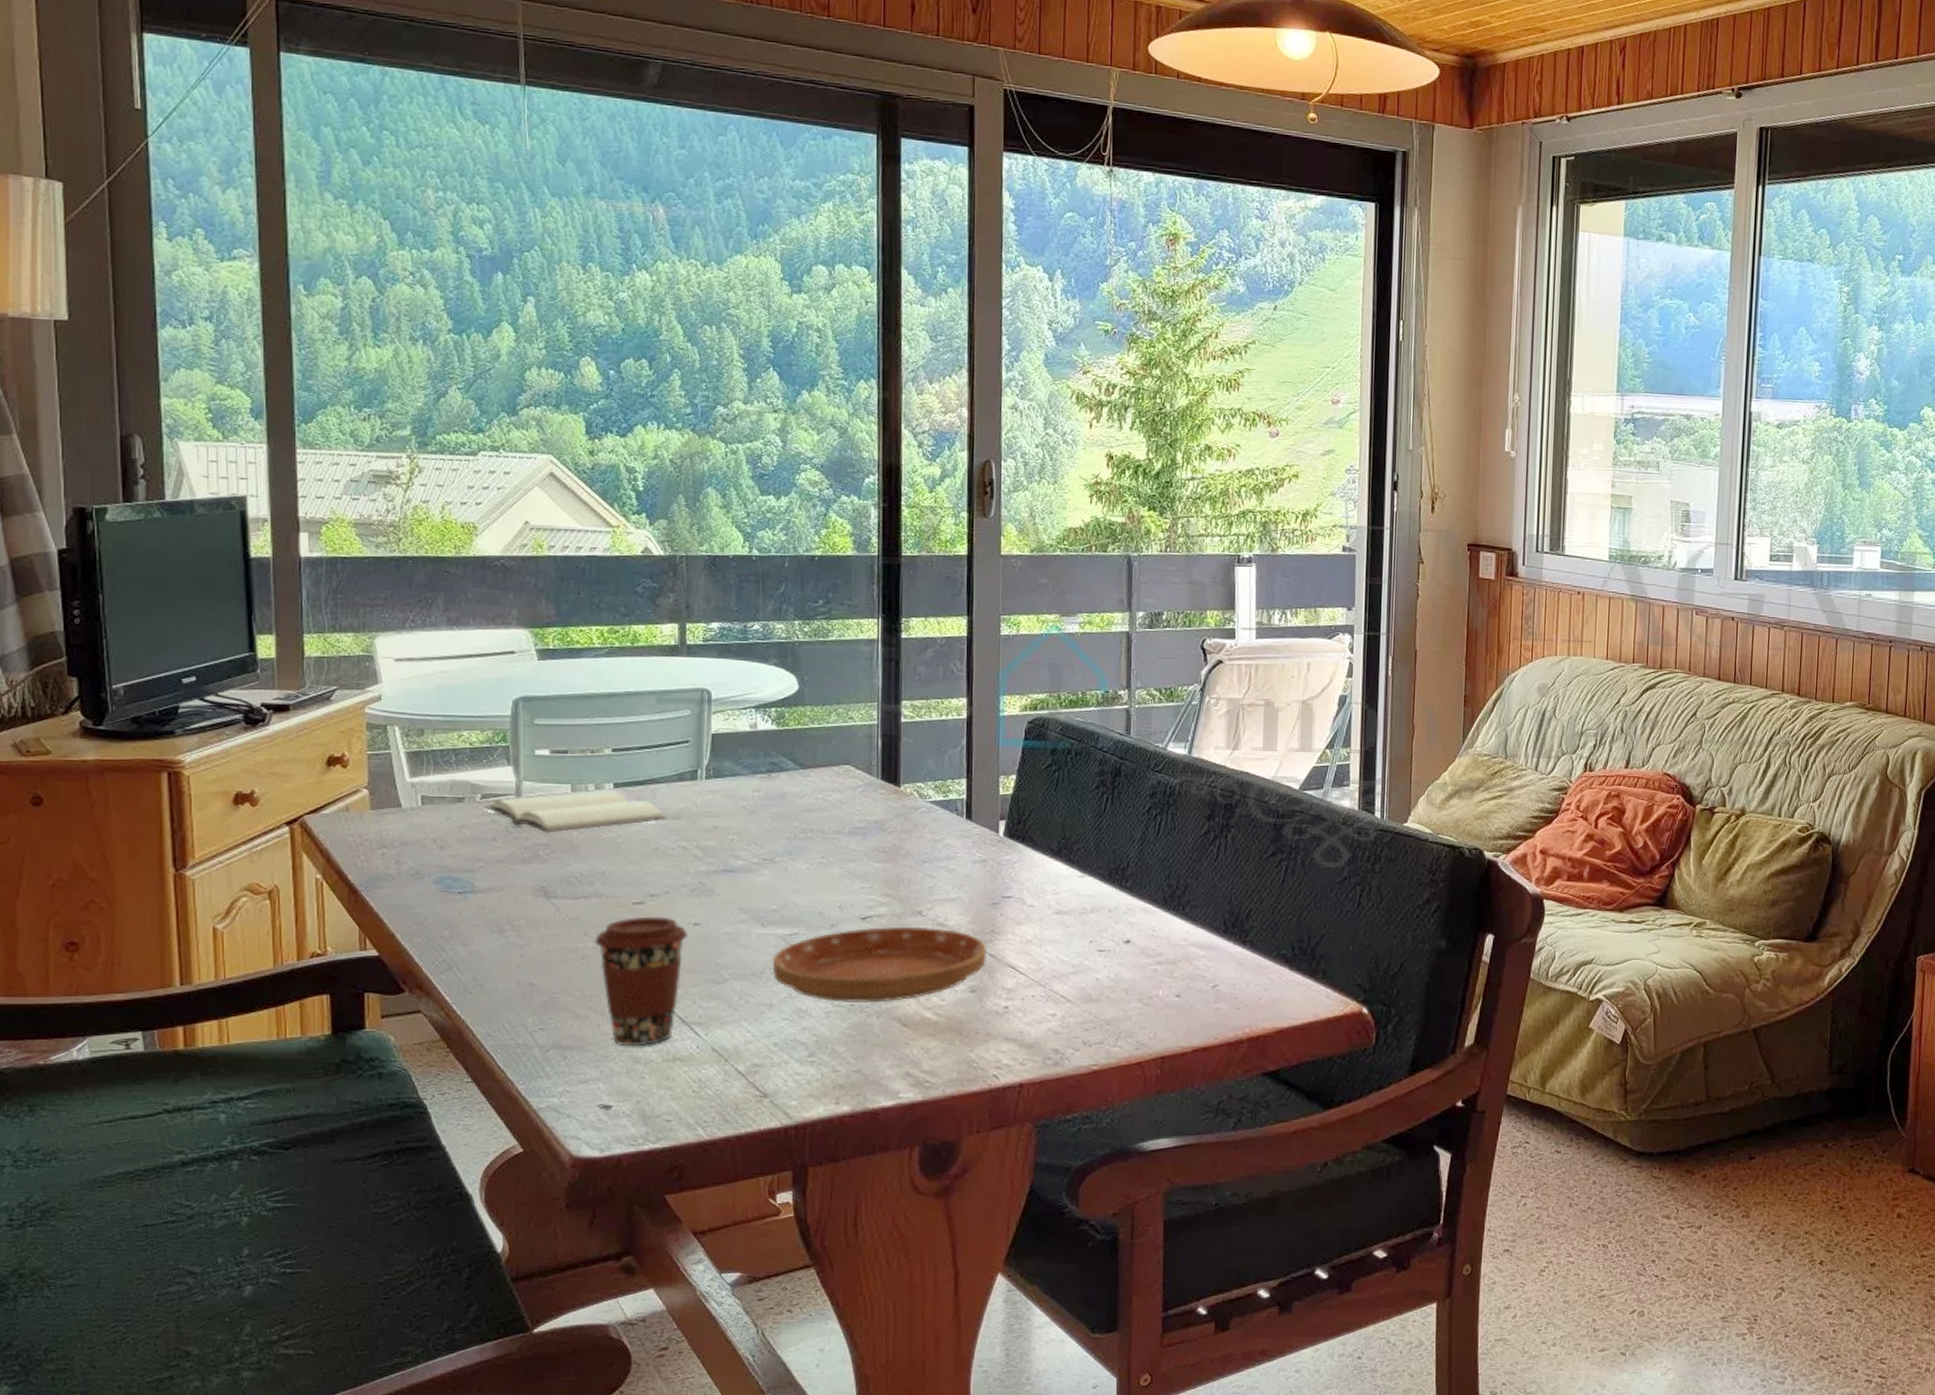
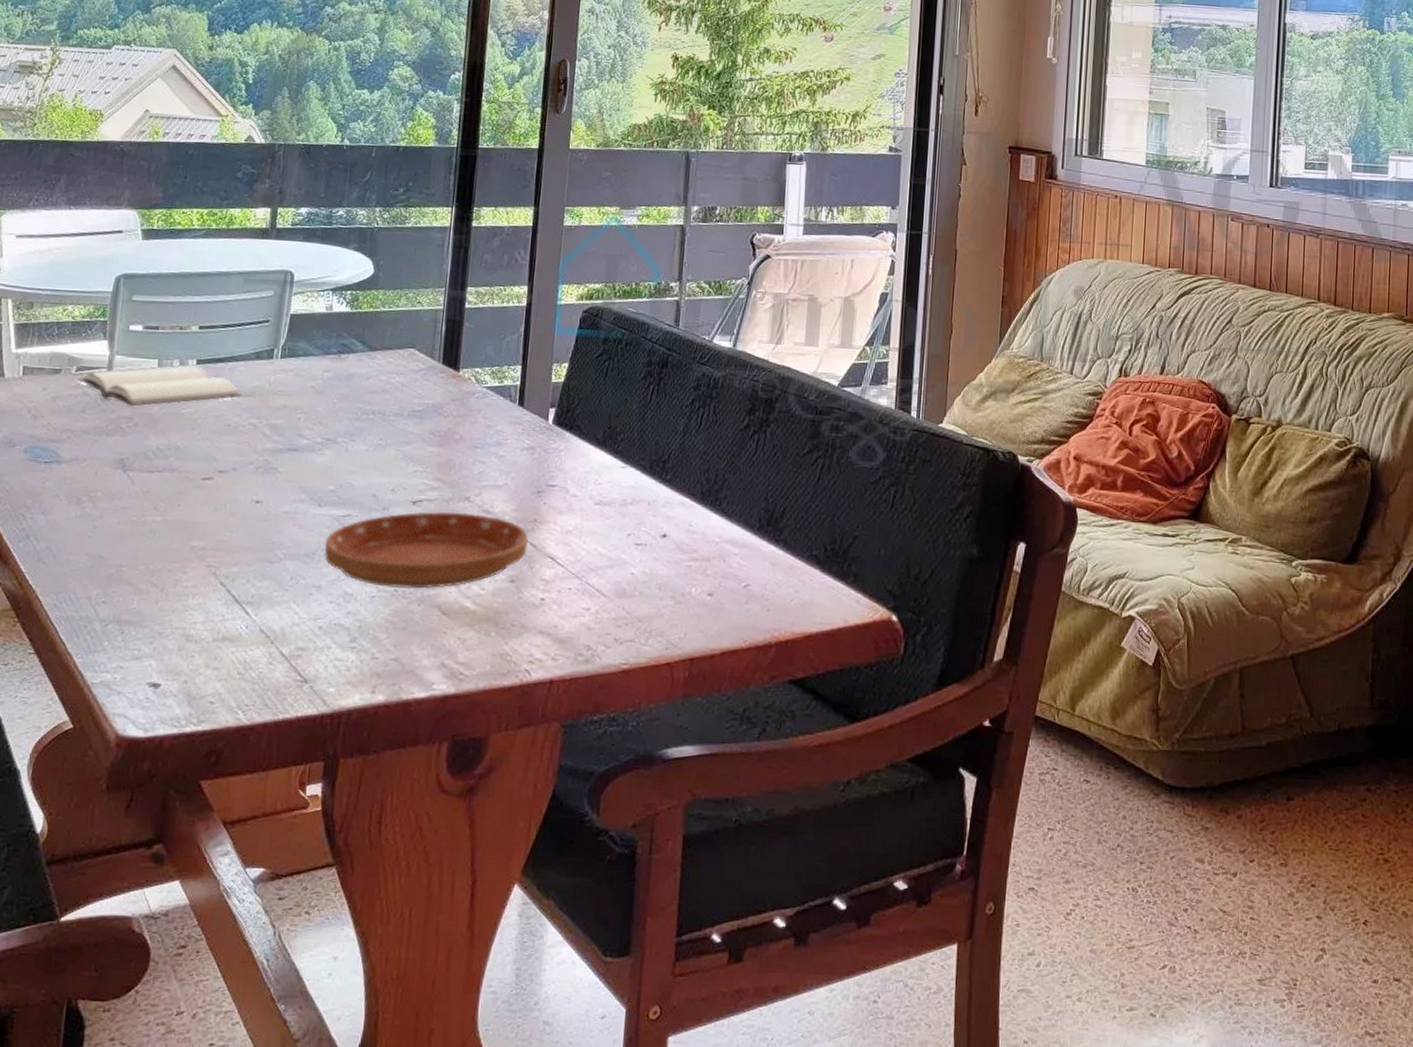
coffee cup: present [595,916,689,1047] -> none [162,492,250,625]

